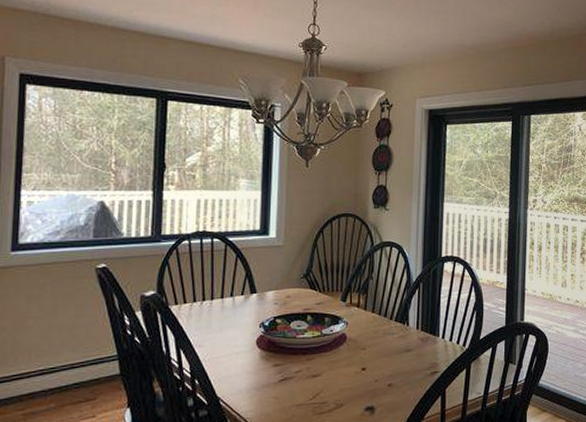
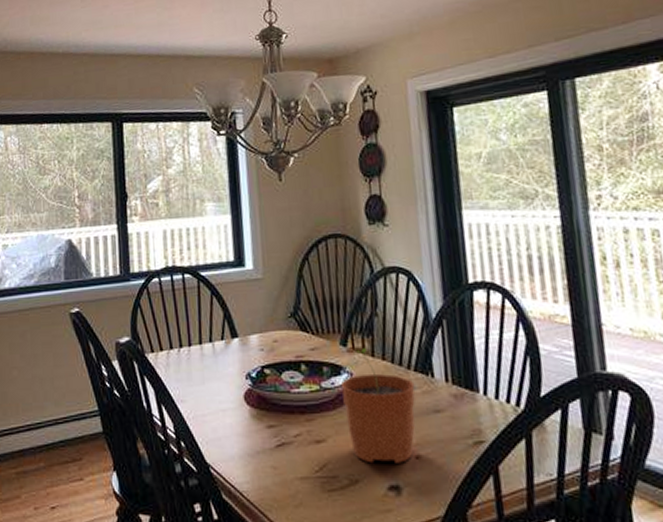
plant pot: none [337,302,394,391] -> present [340,347,416,464]

